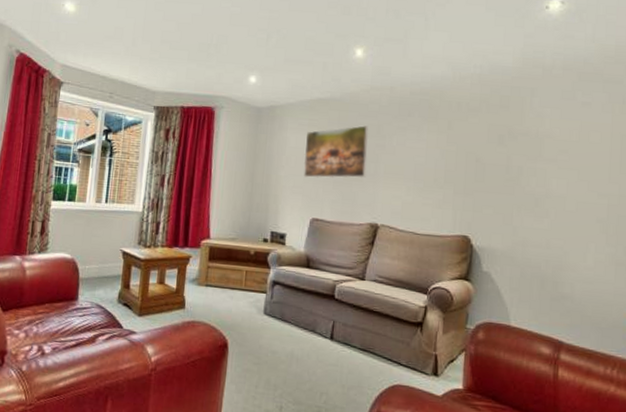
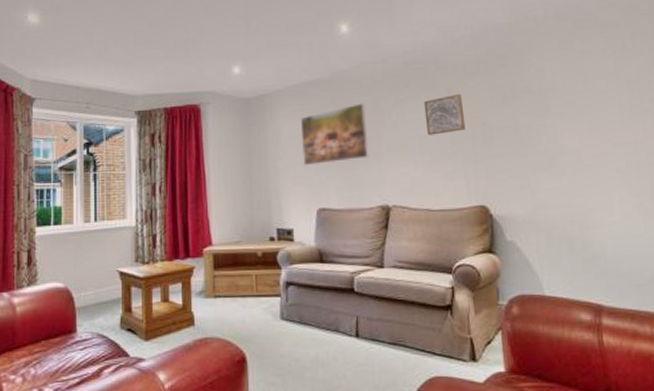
wall art: none [423,128,461,165] -> present [424,94,466,135]

